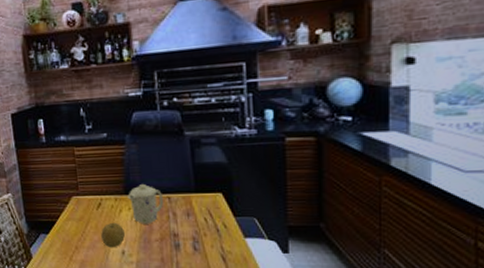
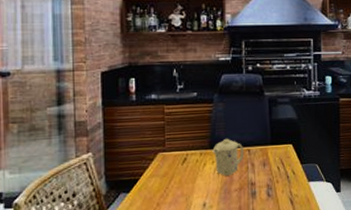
fruit: present [101,222,125,248] -> none [184,176,207,202]

